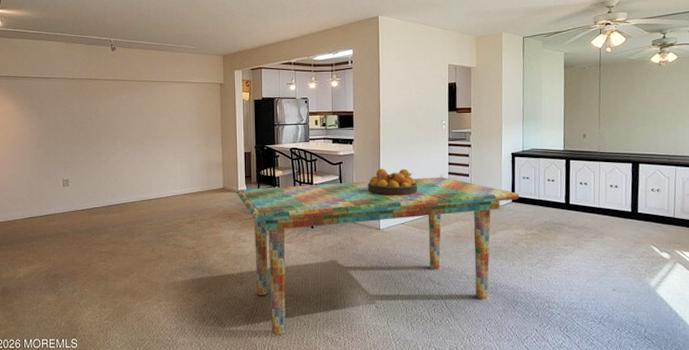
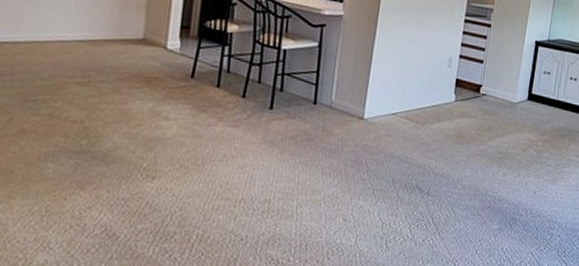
dining table: present [237,177,520,335] -> none [164,44,537,254]
fruit bowl: present [368,168,418,196] -> none [355,39,420,79]

